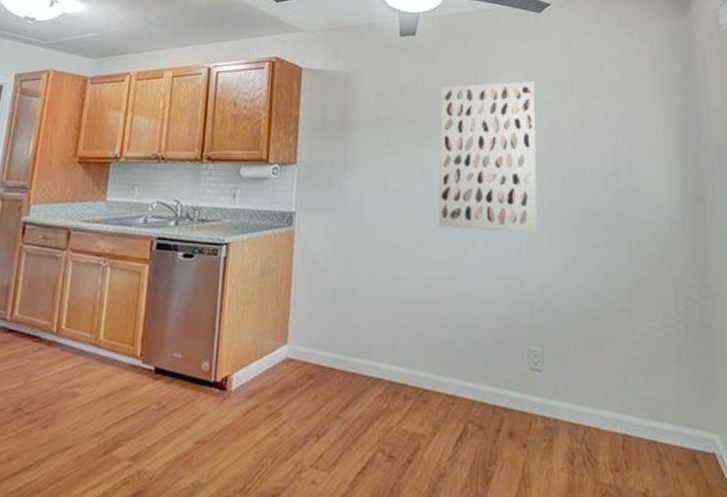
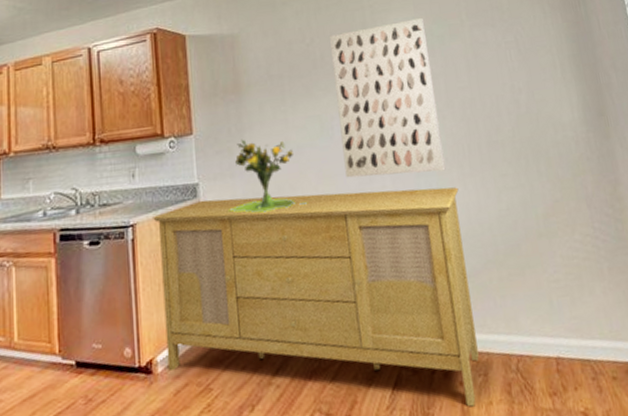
sideboard: none [241,229,548,471] -> present [153,187,479,407]
bouquet: none [320,175,399,249] -> present [228,139,308,213]

